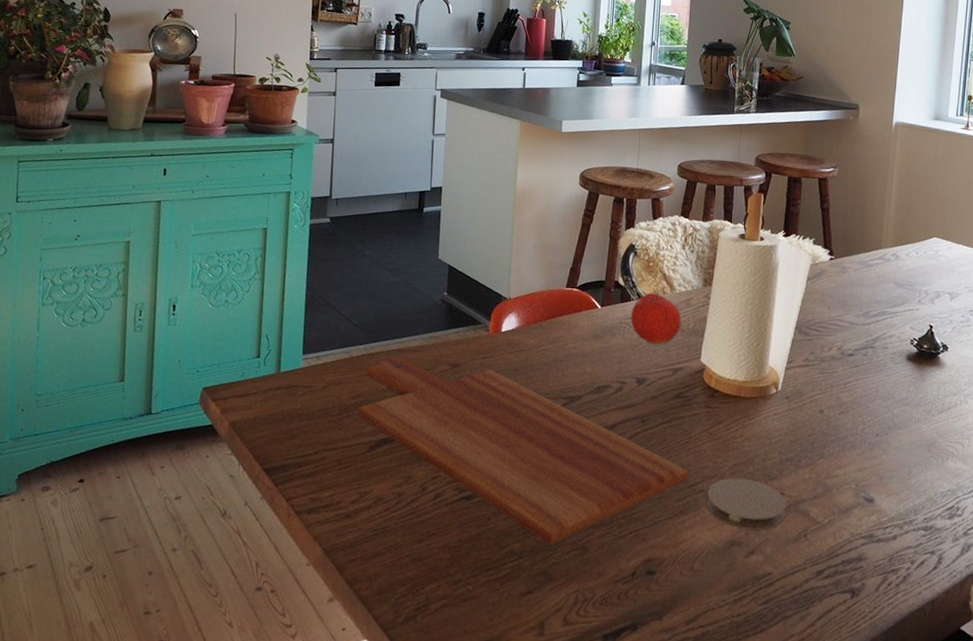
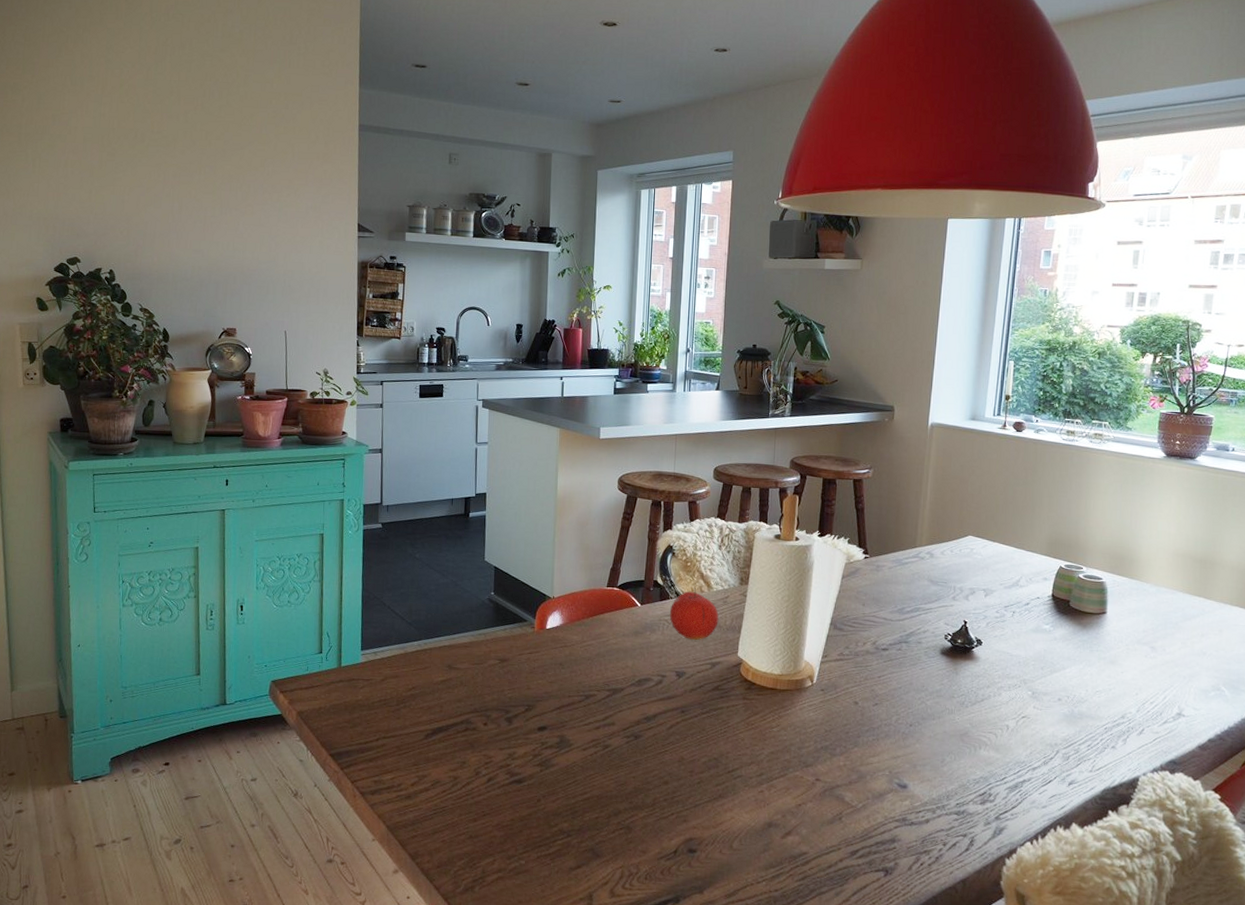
cutting board: present [357,357,689,546] -> none [414,653,728,825]
coaster: present [706,478,786,530] -> none [744,764,821,813]

